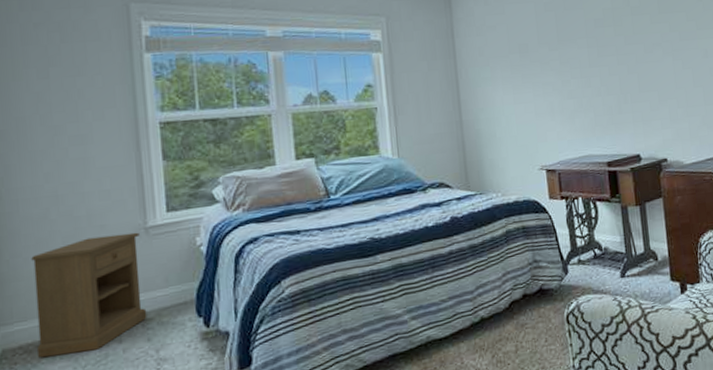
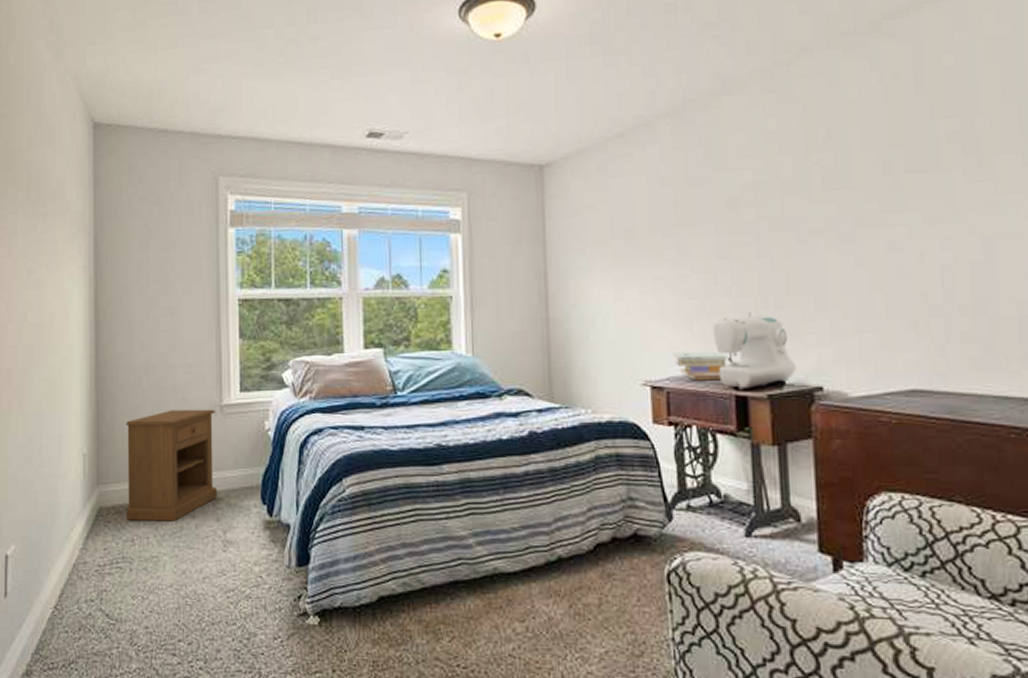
books: none [561,138,602,163] -> present [673,352,728,381]
sewing machine: none [589,106,649,166] -> present [713,312,797,390]

